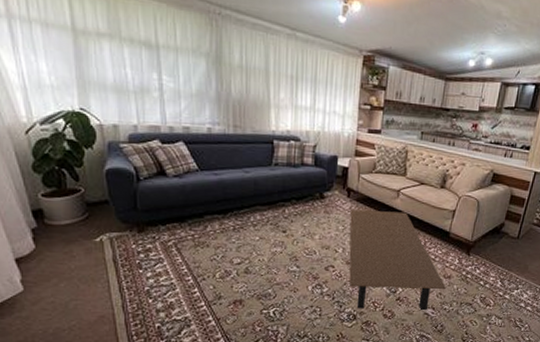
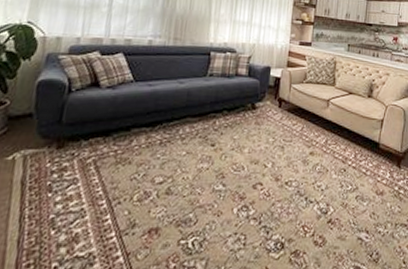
coffee table: present [349,208,447,311] -> none [277,119,380,235]

